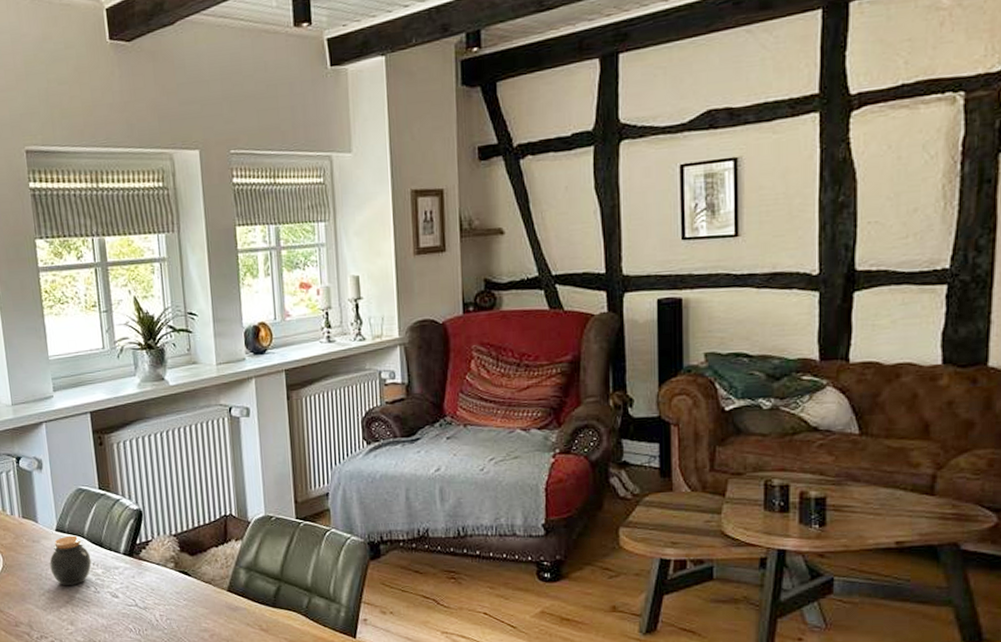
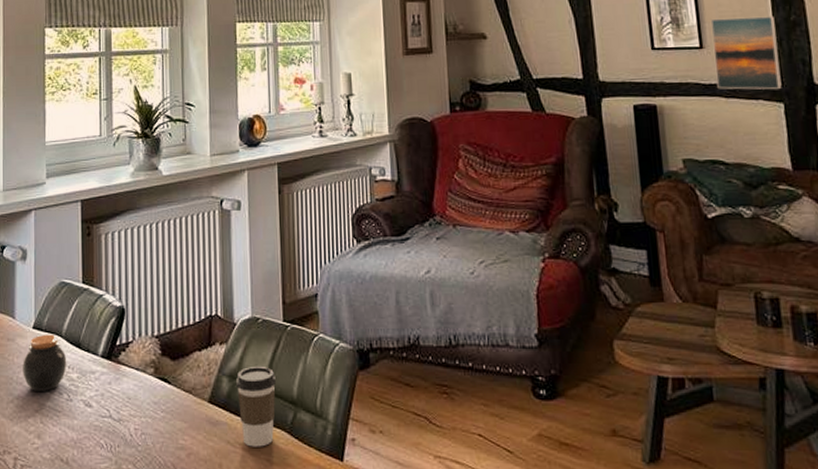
coffee cup: none [253,558,291,628] -> present [236,365,276,447]
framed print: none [749,197,820,280] -> present [710,16,782,90]

